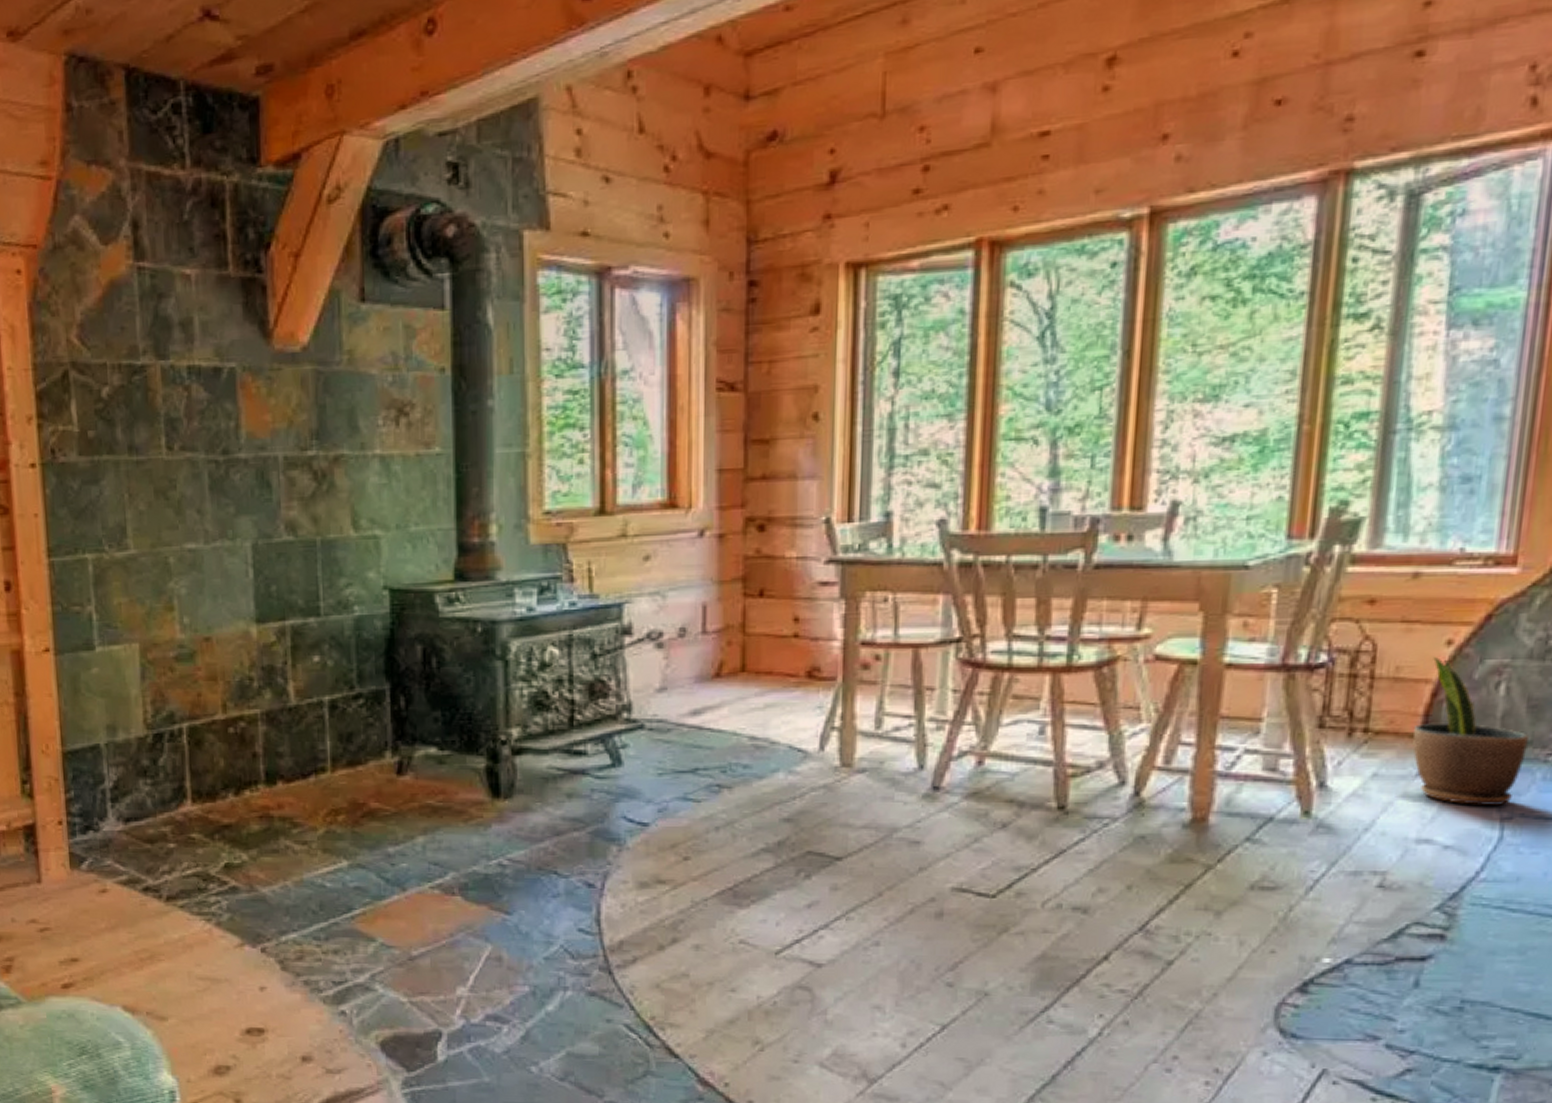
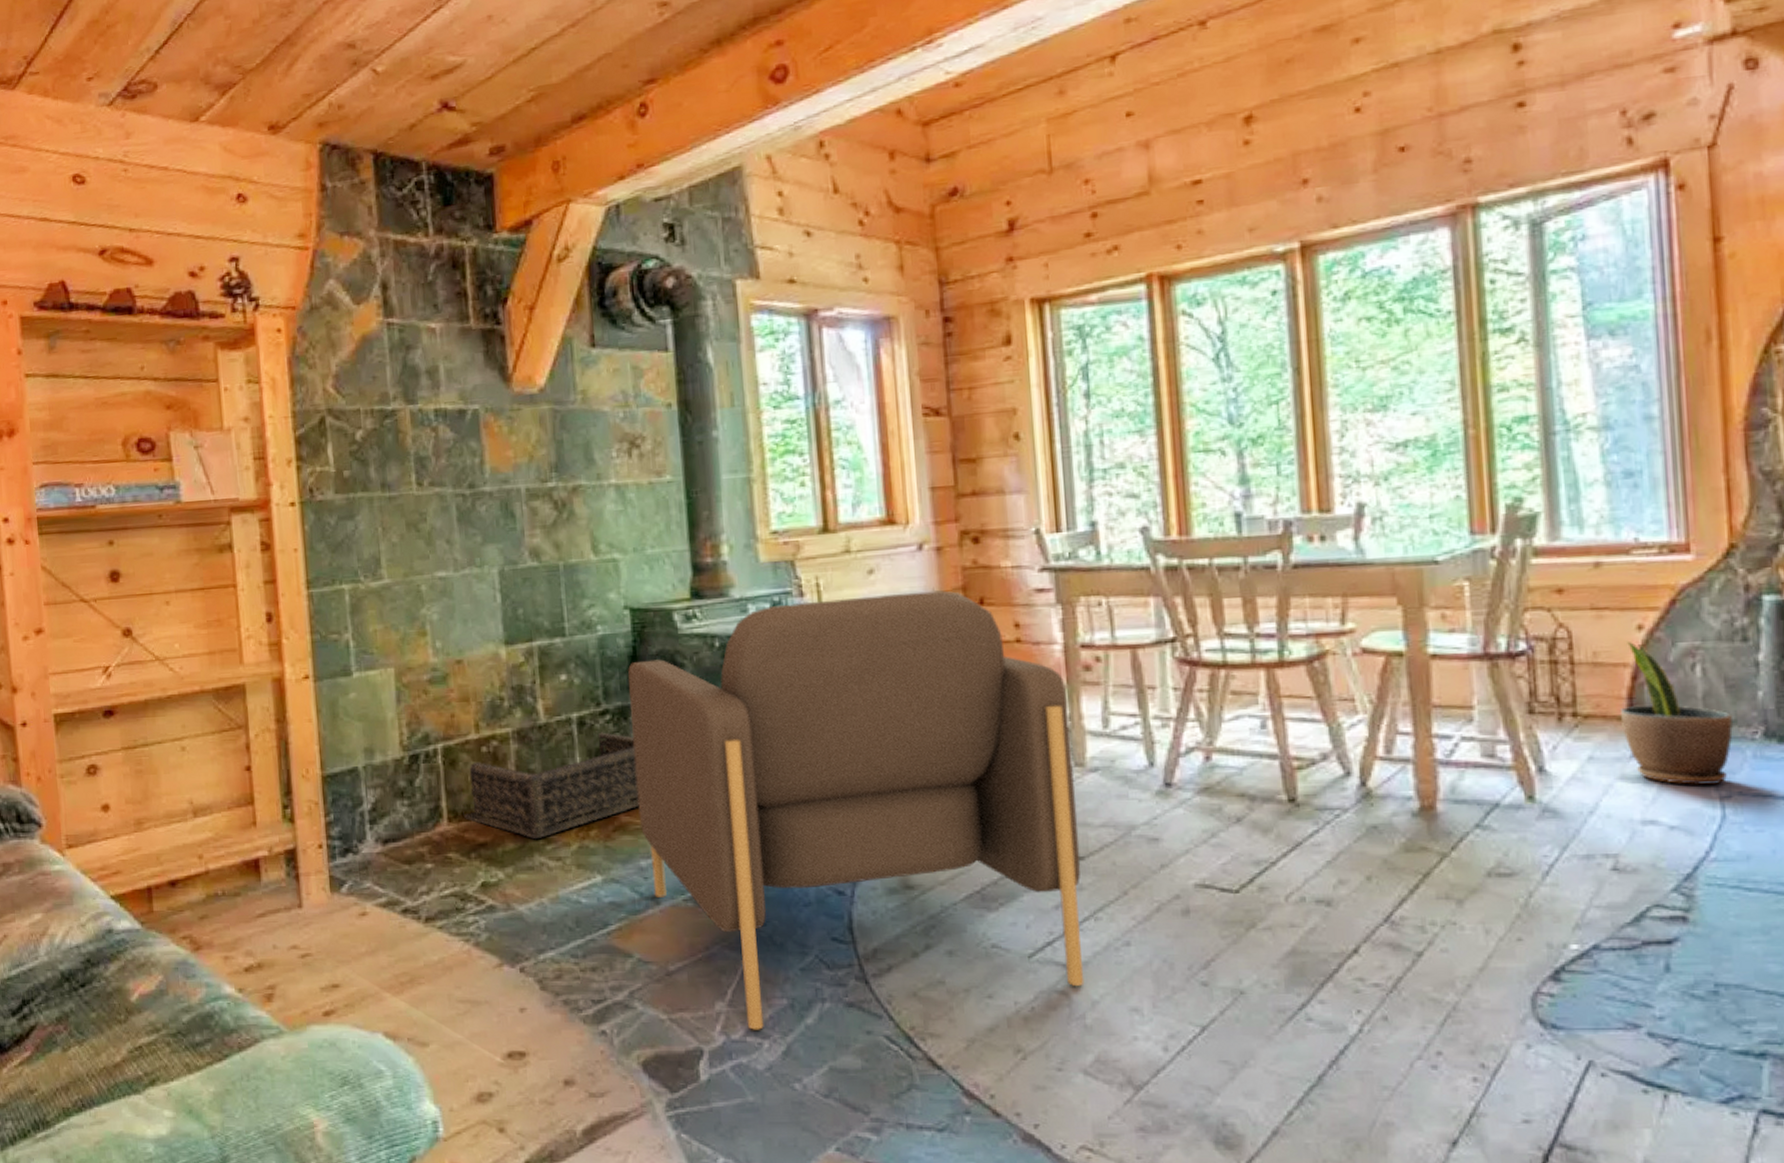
basket: none [207,715,390,823] -> present [463,731,640,840]
armchair: none [383,580,842,1015] -> present [627,590,1085,1030]

